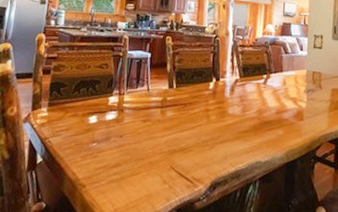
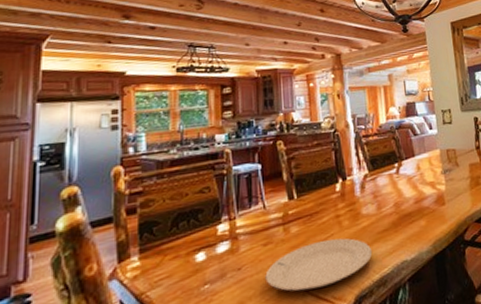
plate: none [140,128,232,167] -> present [265,238,373,292]

